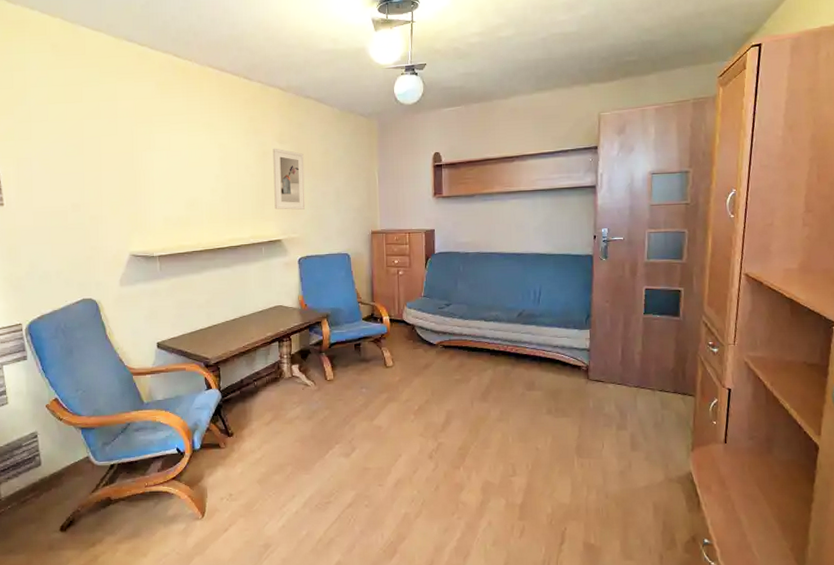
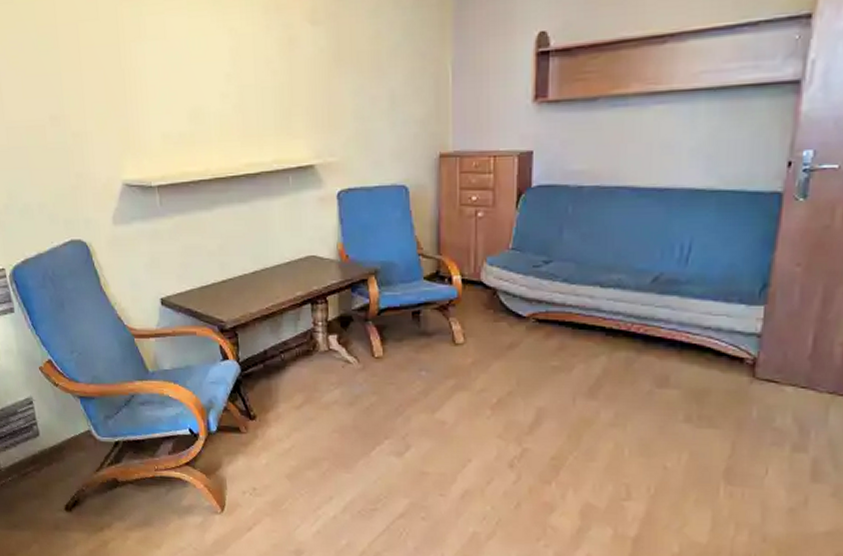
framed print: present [273,148,306,210] -> none [302,31,347,123]

